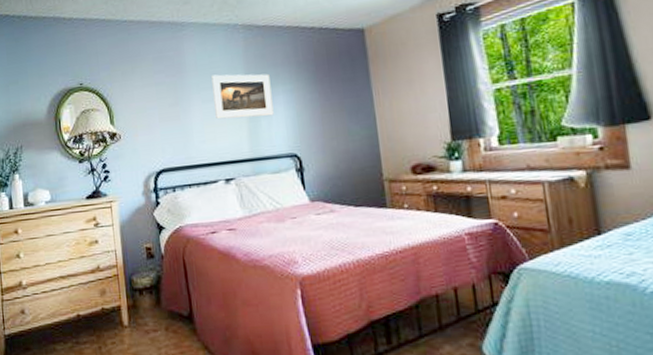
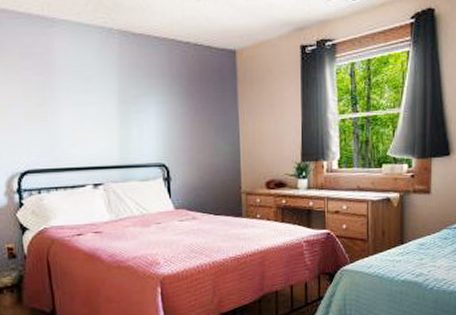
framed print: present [211,73,274,120] -> none [83,78,145,126]

